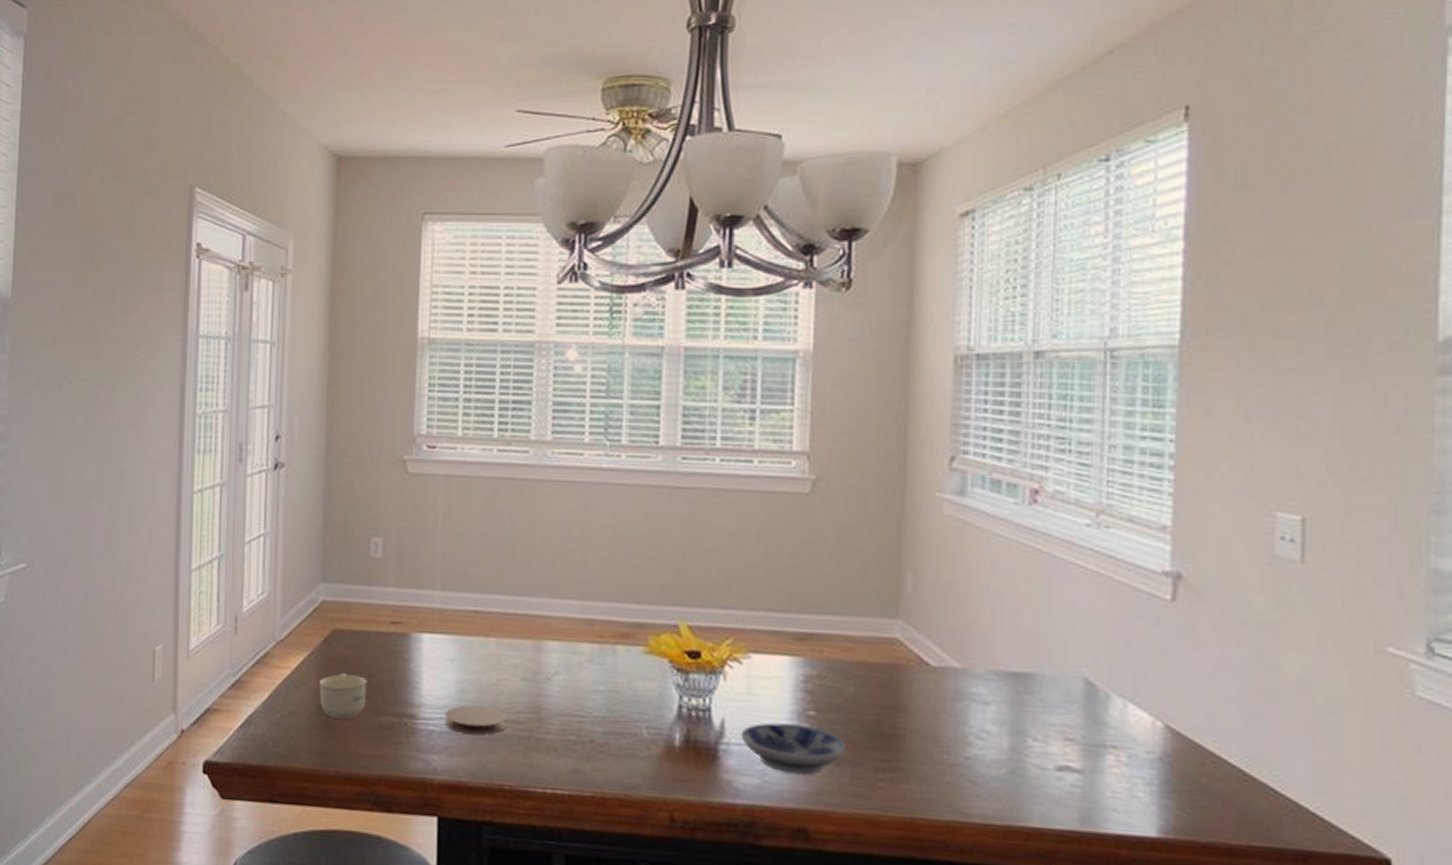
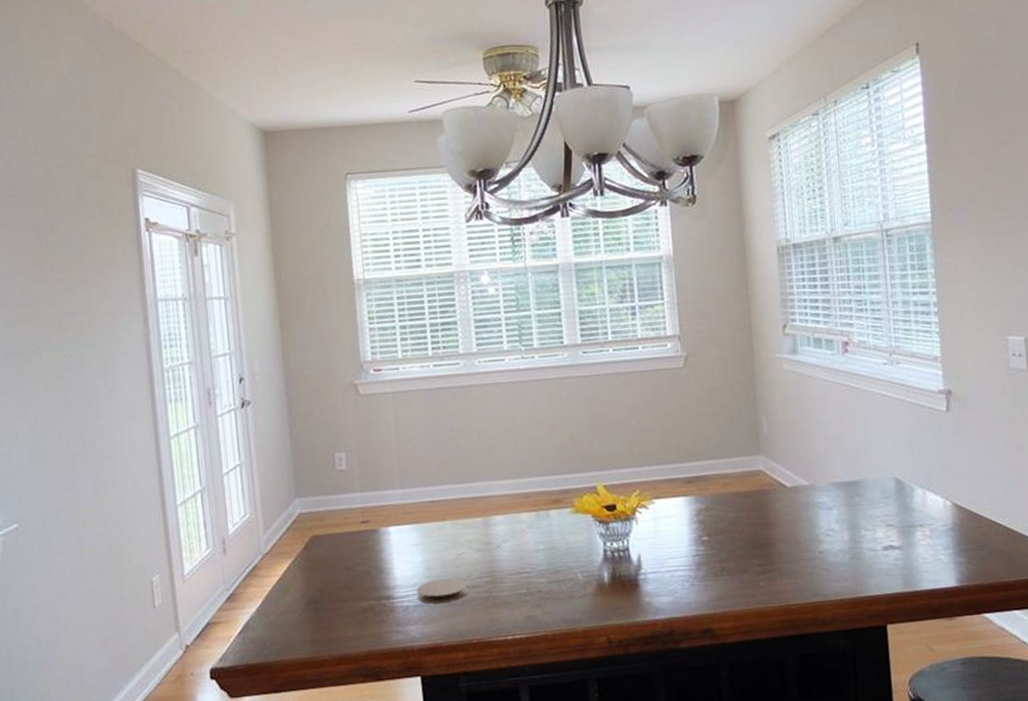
cup: present [319,673,367,719] -> none [305,571,348,611]
bowl: present [740,723,845,775] -> none [654,549,733,588]

